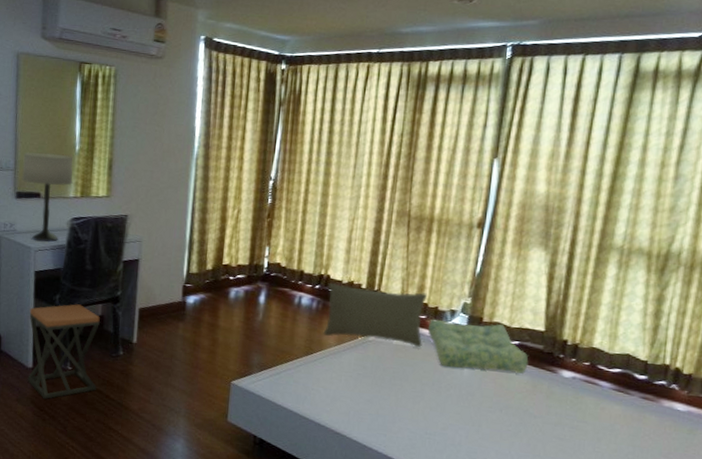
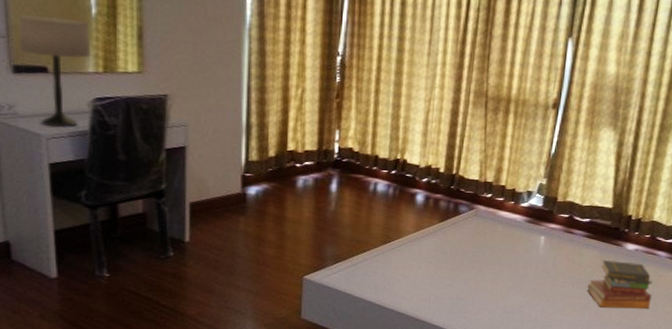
stool: present [27,304,100,400] -> none [46,201,143,313]
pillow: present [323,283,427,348] -> none [401,168,505,230]
seat cushion: present [427,319,529,374] -> none [505,200,599,249]
books: none [516,386,594,444] -> present [586,260,652,309]

